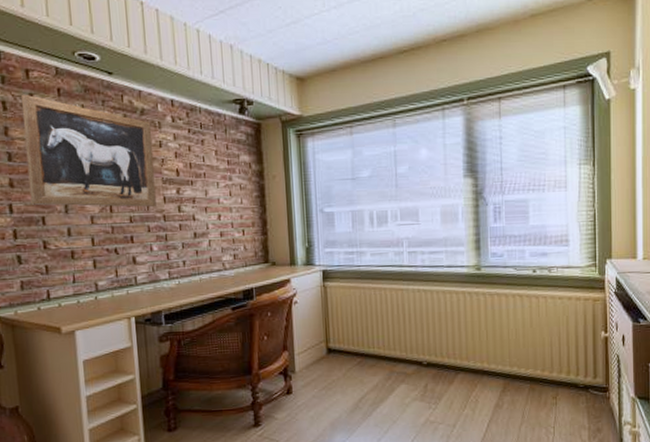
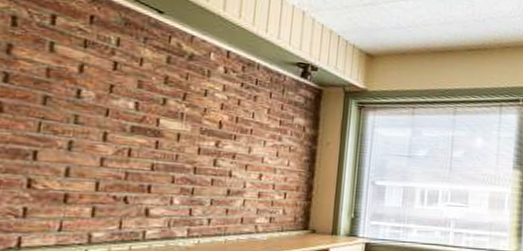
wall art: present [20,94,156,207] -> none [22,13,199,156]

